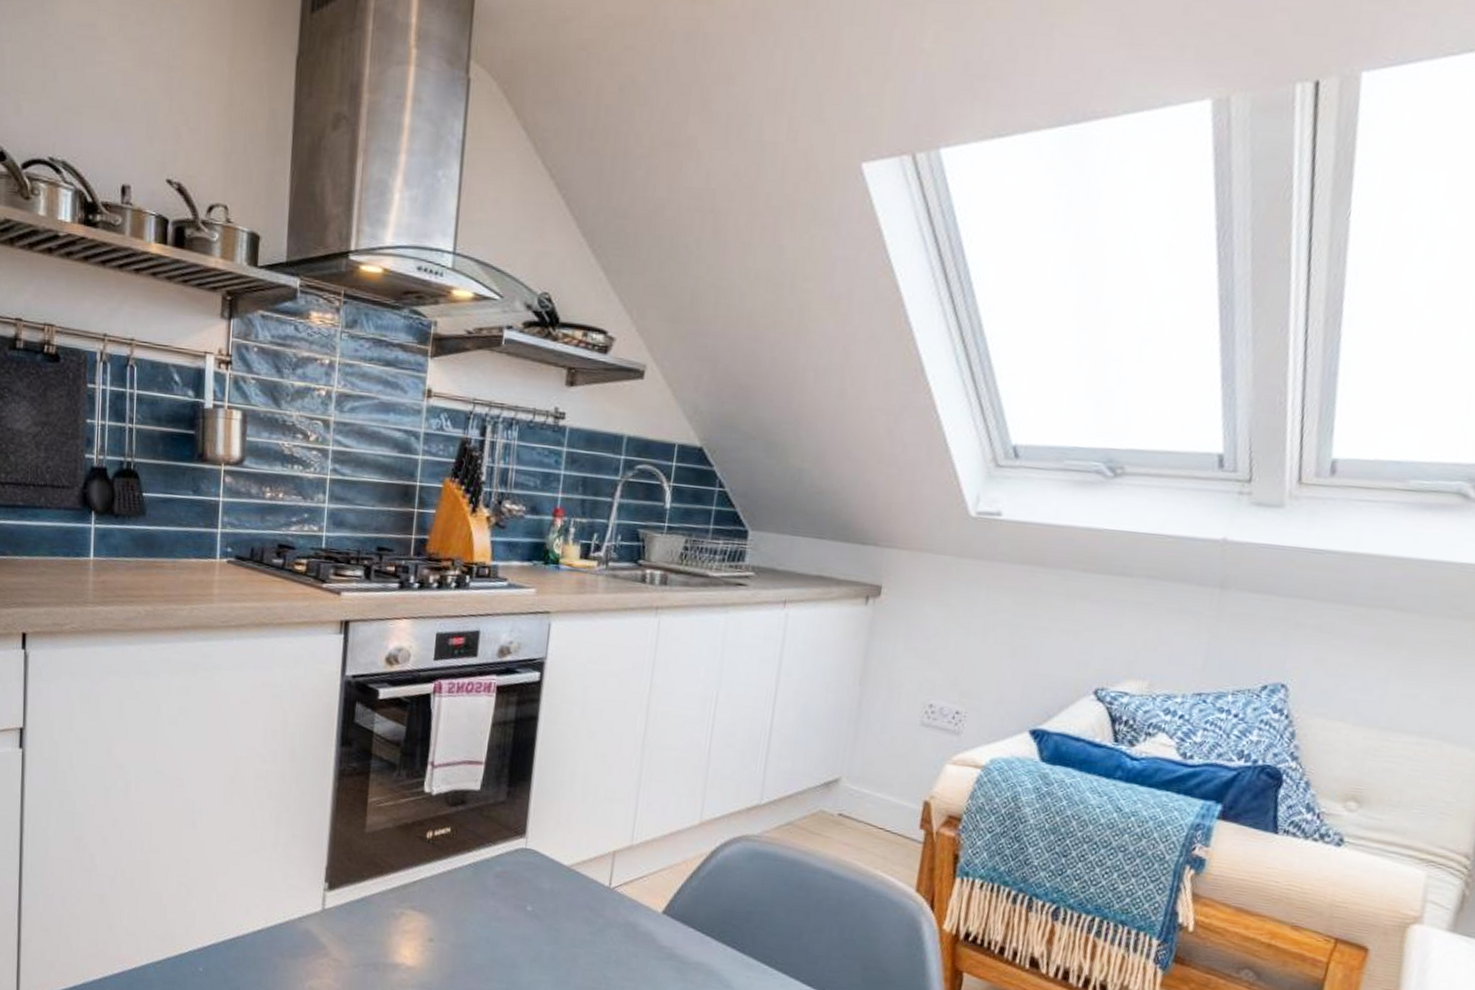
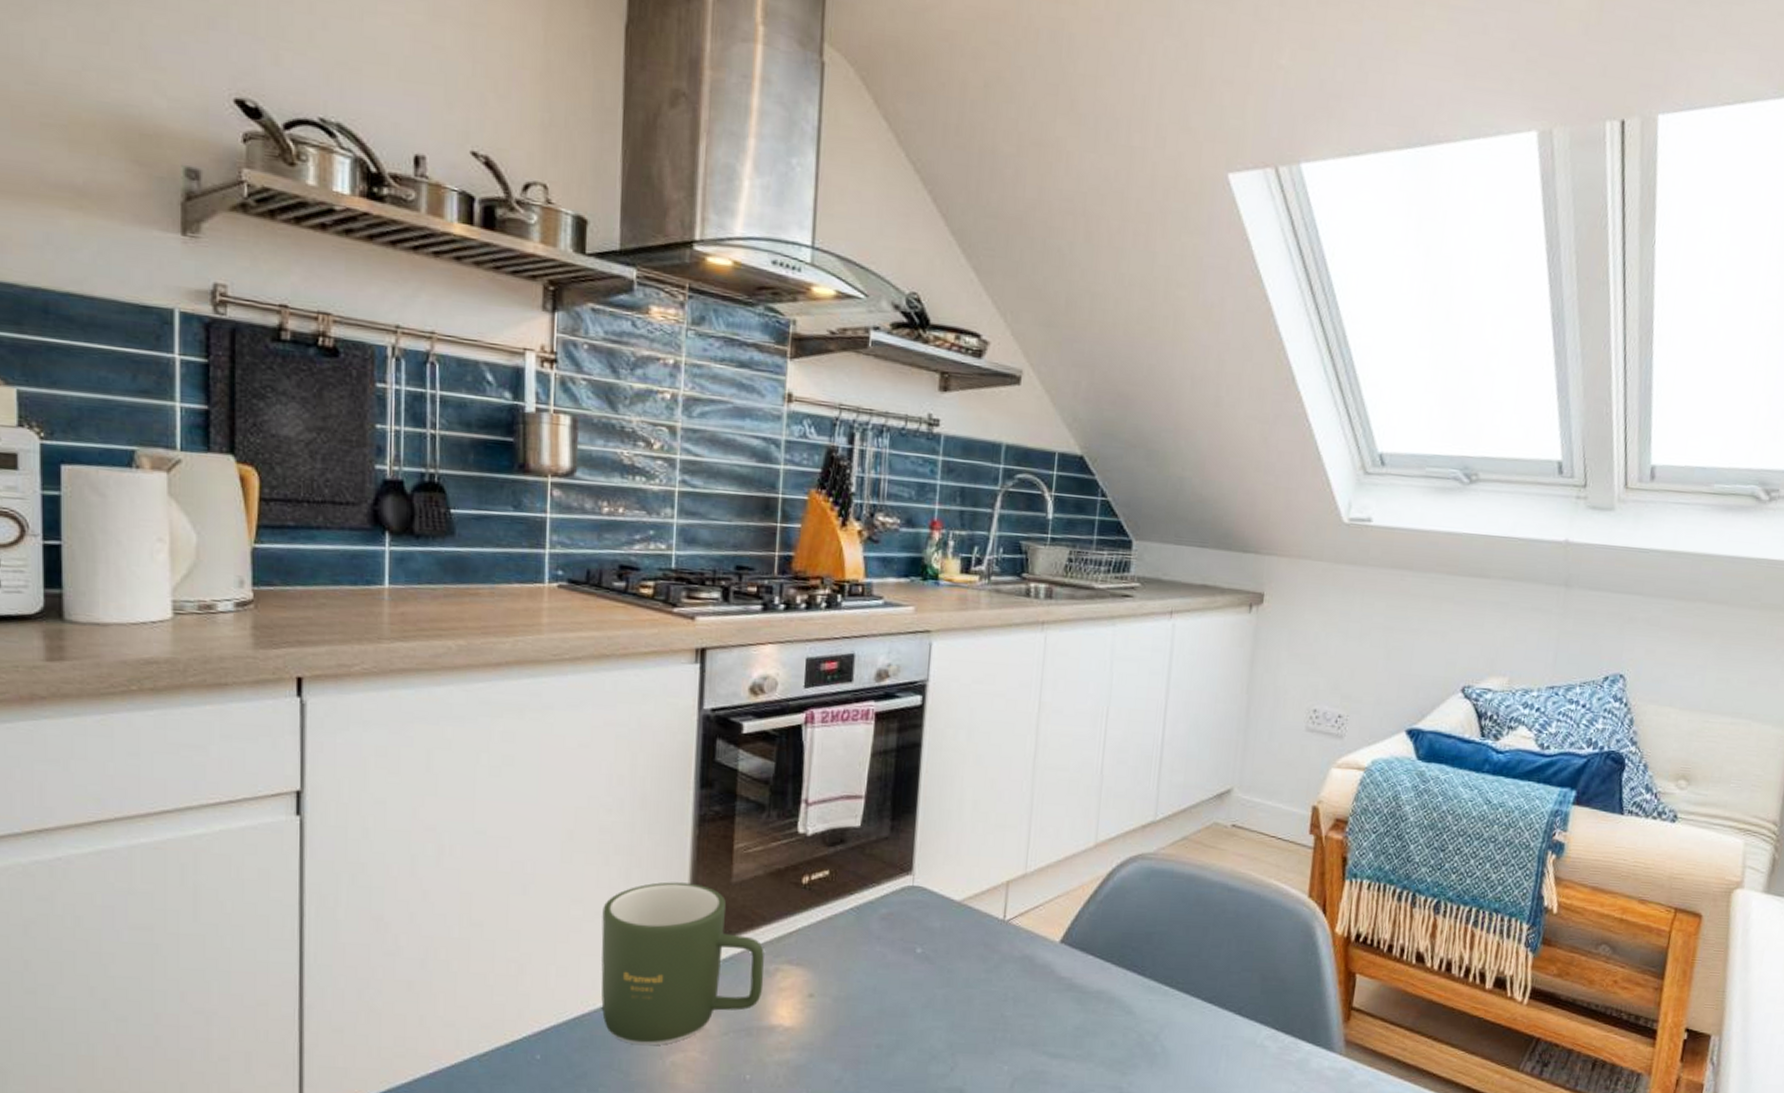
mug: none [253,827,392,970] -> present [601,882,764,1046]

